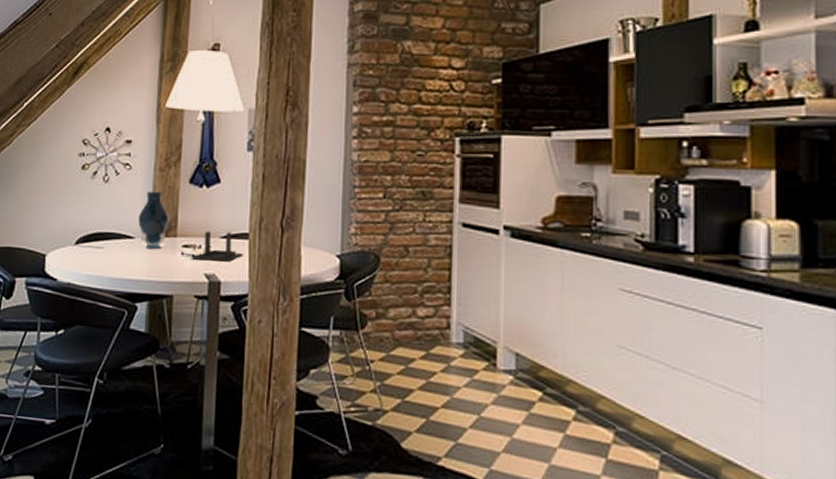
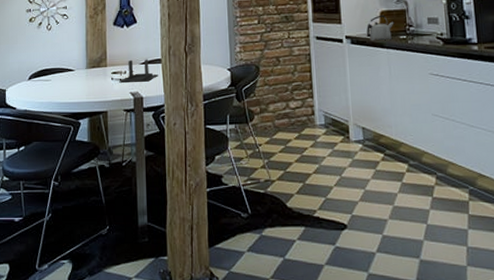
vase: present [138,191,169,250] -> none [76,33,100,78]
kettle: none [533,201,575,237] -> present [366,15,394,41]

